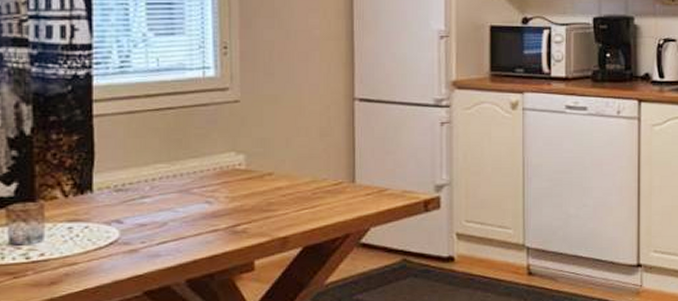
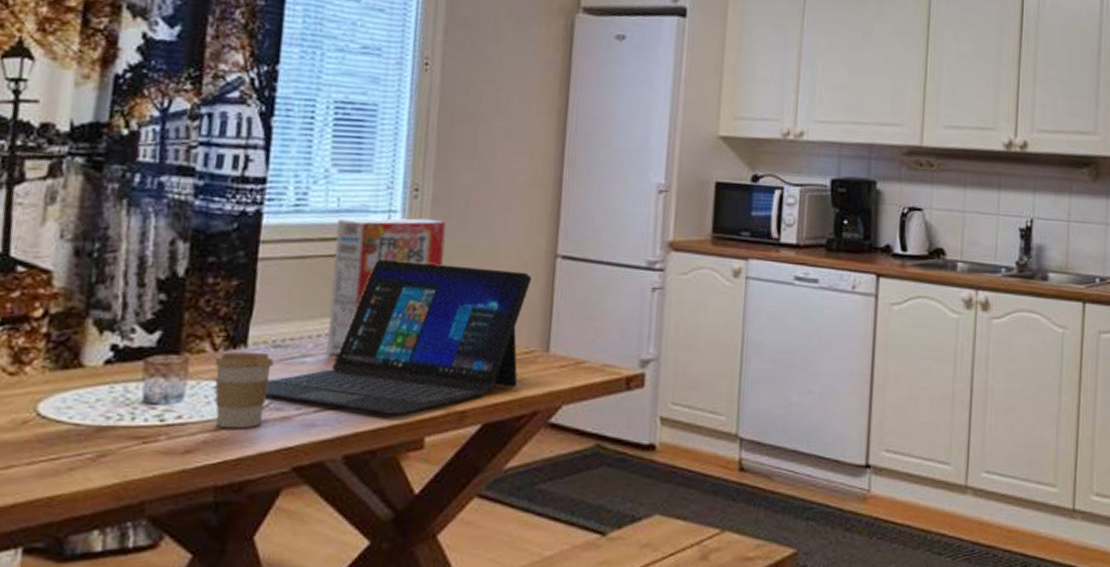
coffee cup: none [67,196,117,262] -> present [215,352,274,429]
laptop: none [113,111,335,244] -> present [265,259,532,416]
cereal box: none [159,72,256,195] -> present [326,217,447,355]

